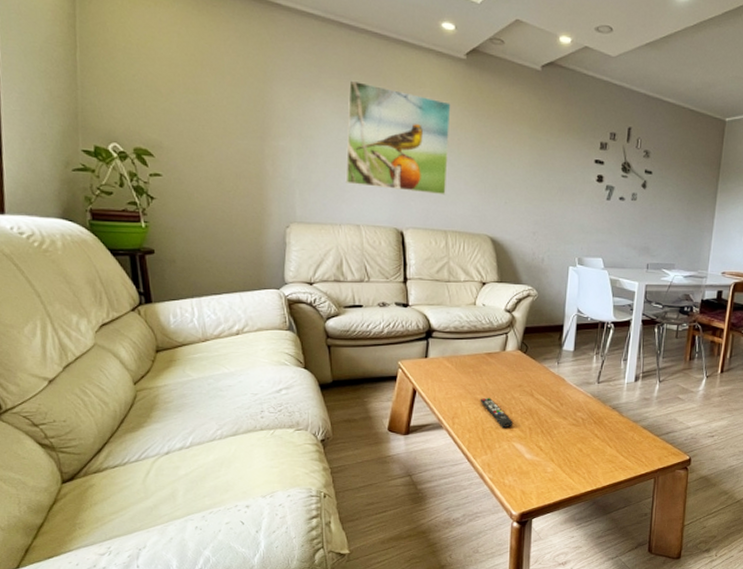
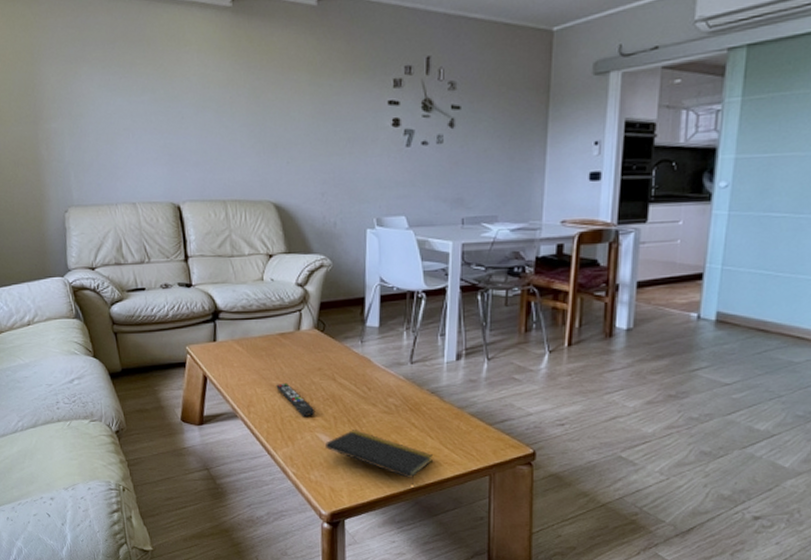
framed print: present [345,80,451,195] -> none [113,48,222,162]
notepad: none [520,440,610,492] -> present [326,430,433,490]

